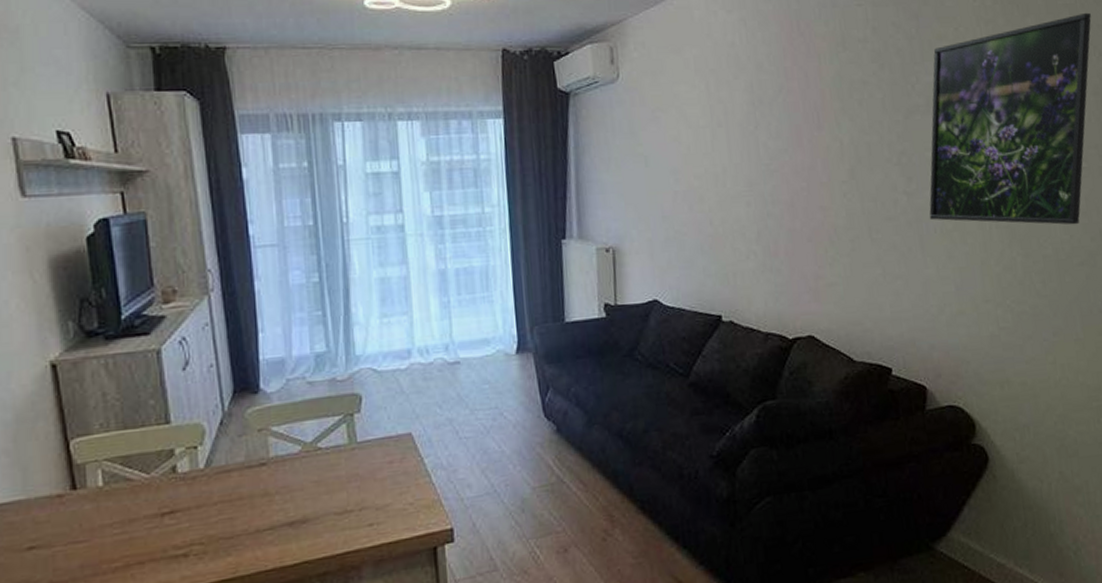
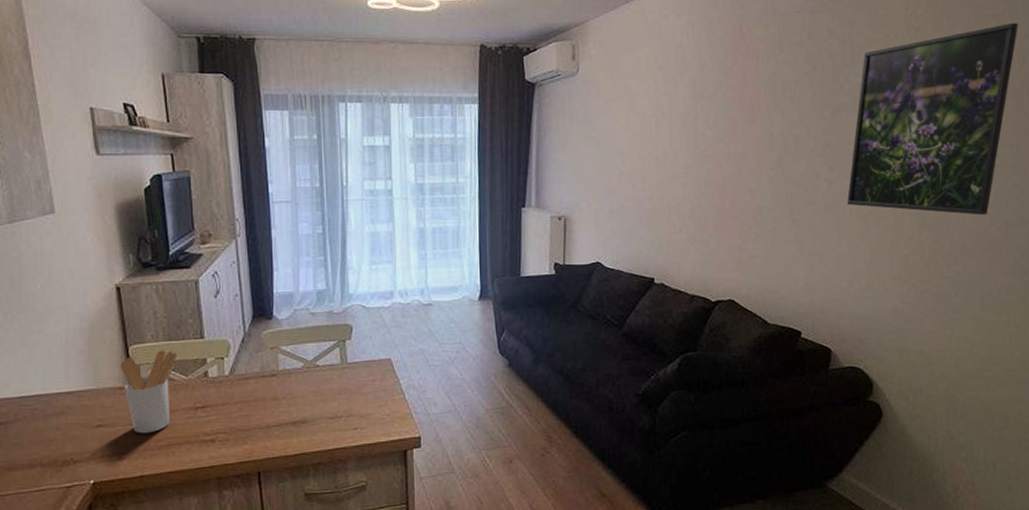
utensil holder: none [58,442,136,554] -> present [120,350,178,434]

